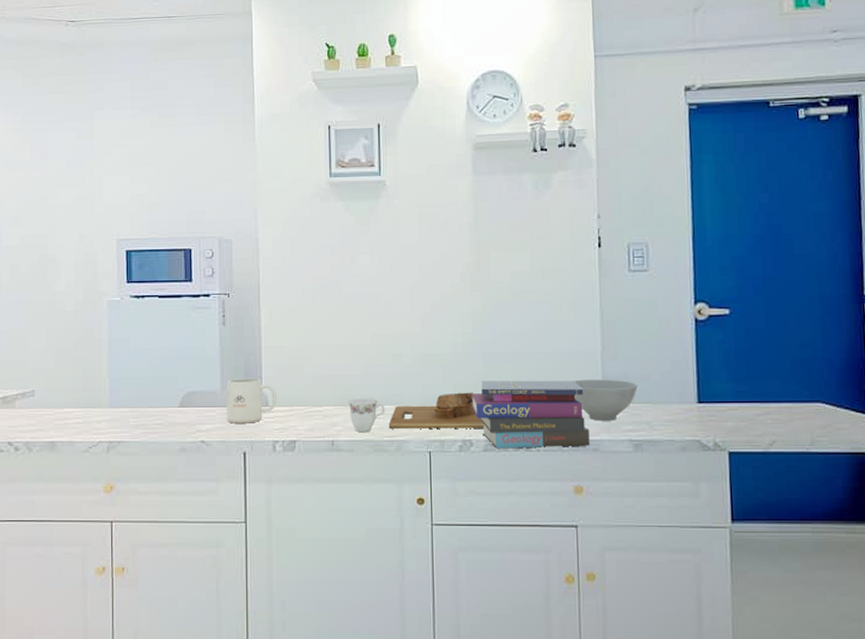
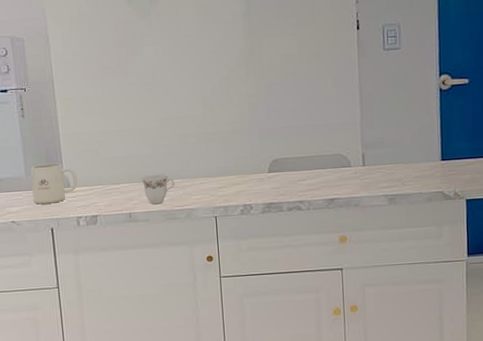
cutting board: present [388,392,485,429] -> none [178,163,263,200]
books: present [471,380,590,449] -> none [250,148,352,210]
bowl: present [574,379,638,421] -> none [338,145,391,181]

